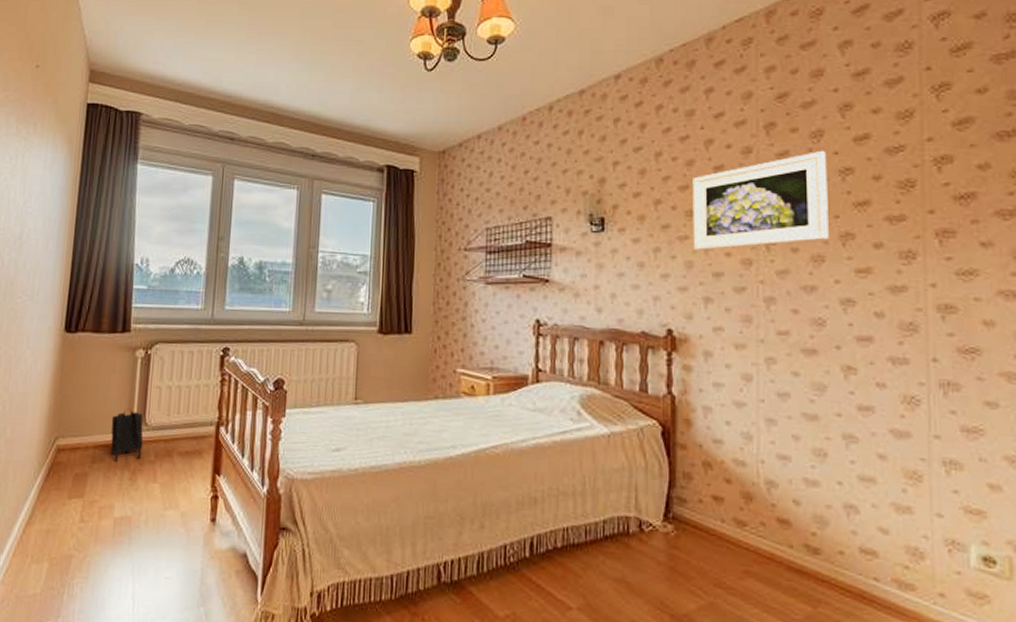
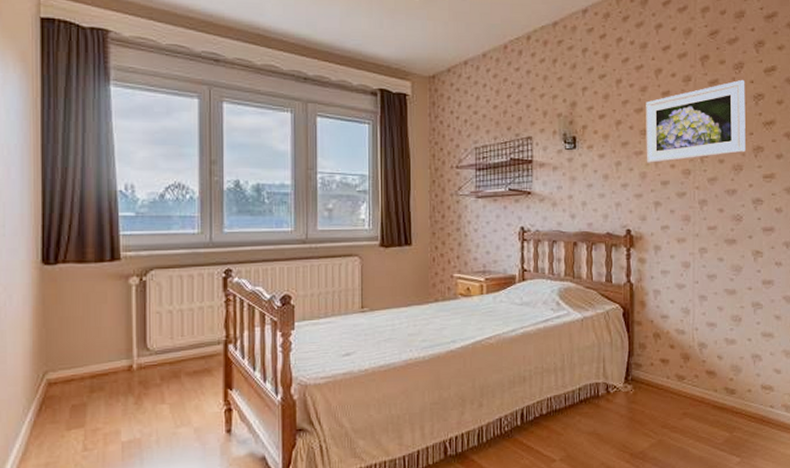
backpack: present [110,408,143,461] -> none [108,336,147,388]

